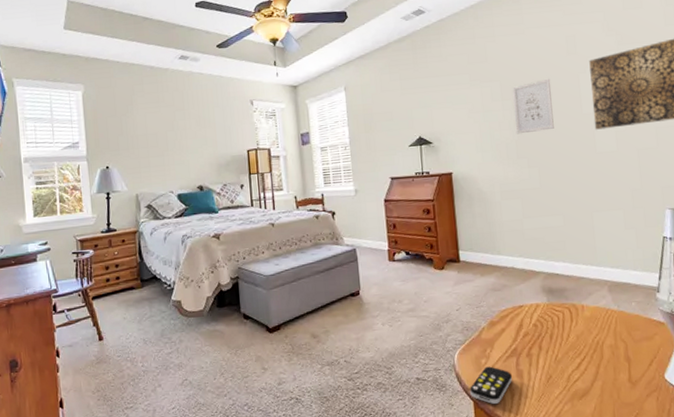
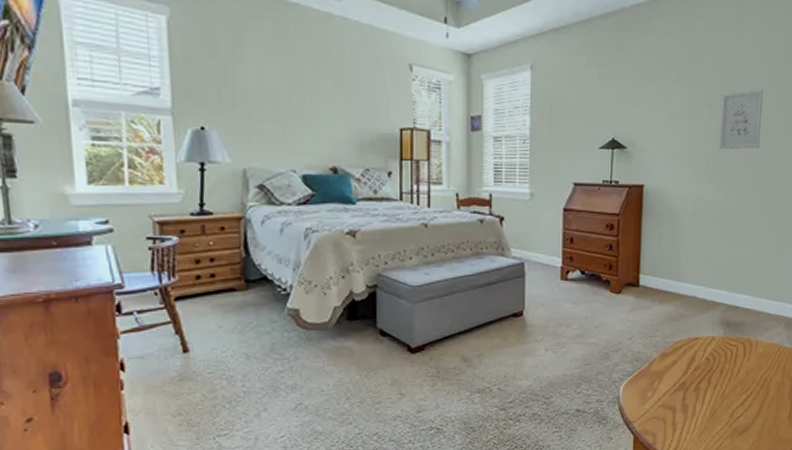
remote control: present [470,366,513,405] -> none [631,399,677,439]

